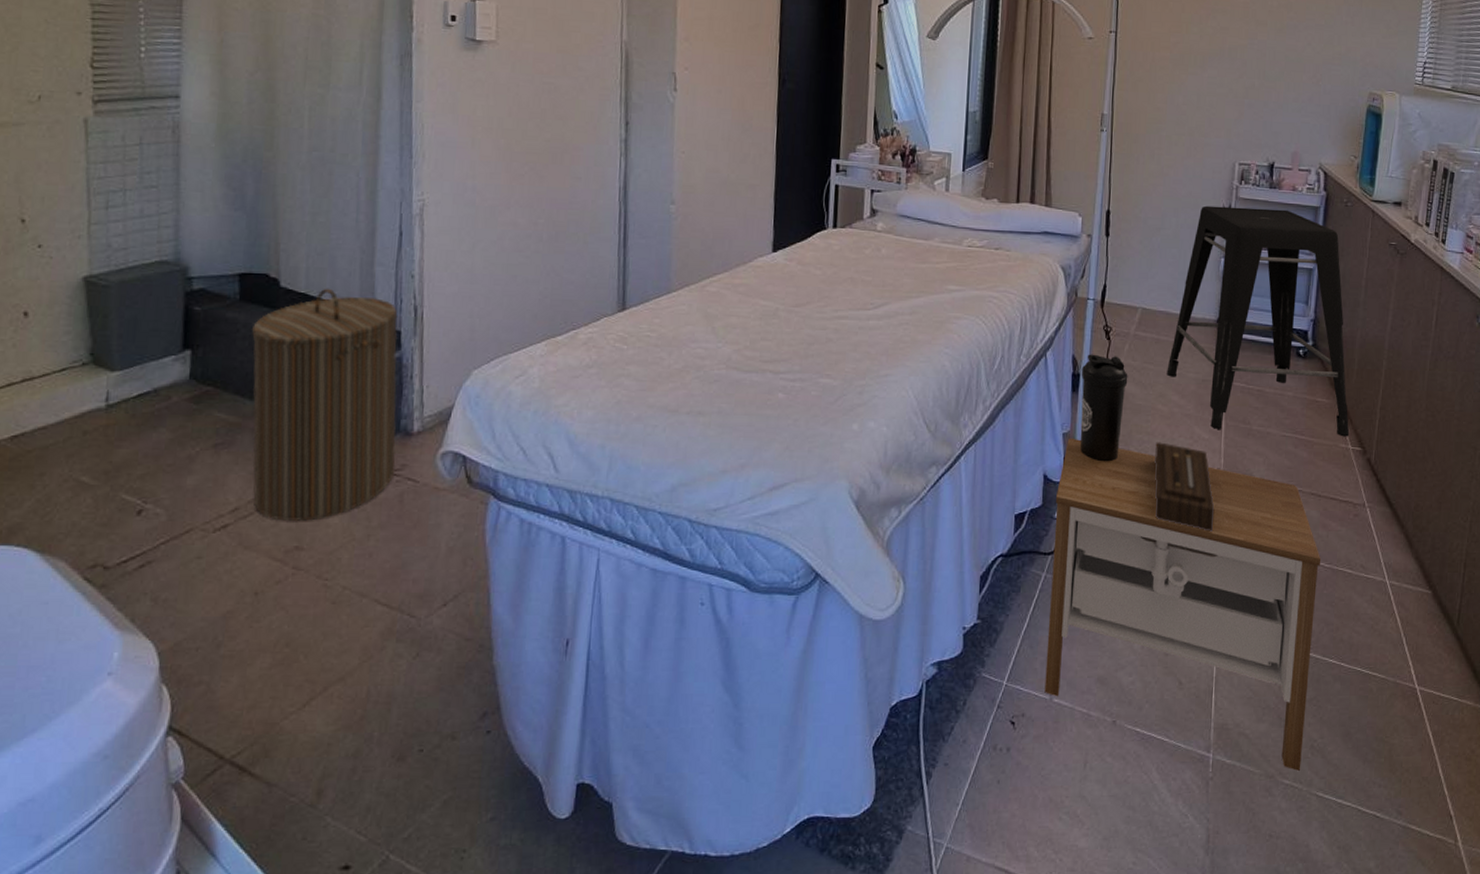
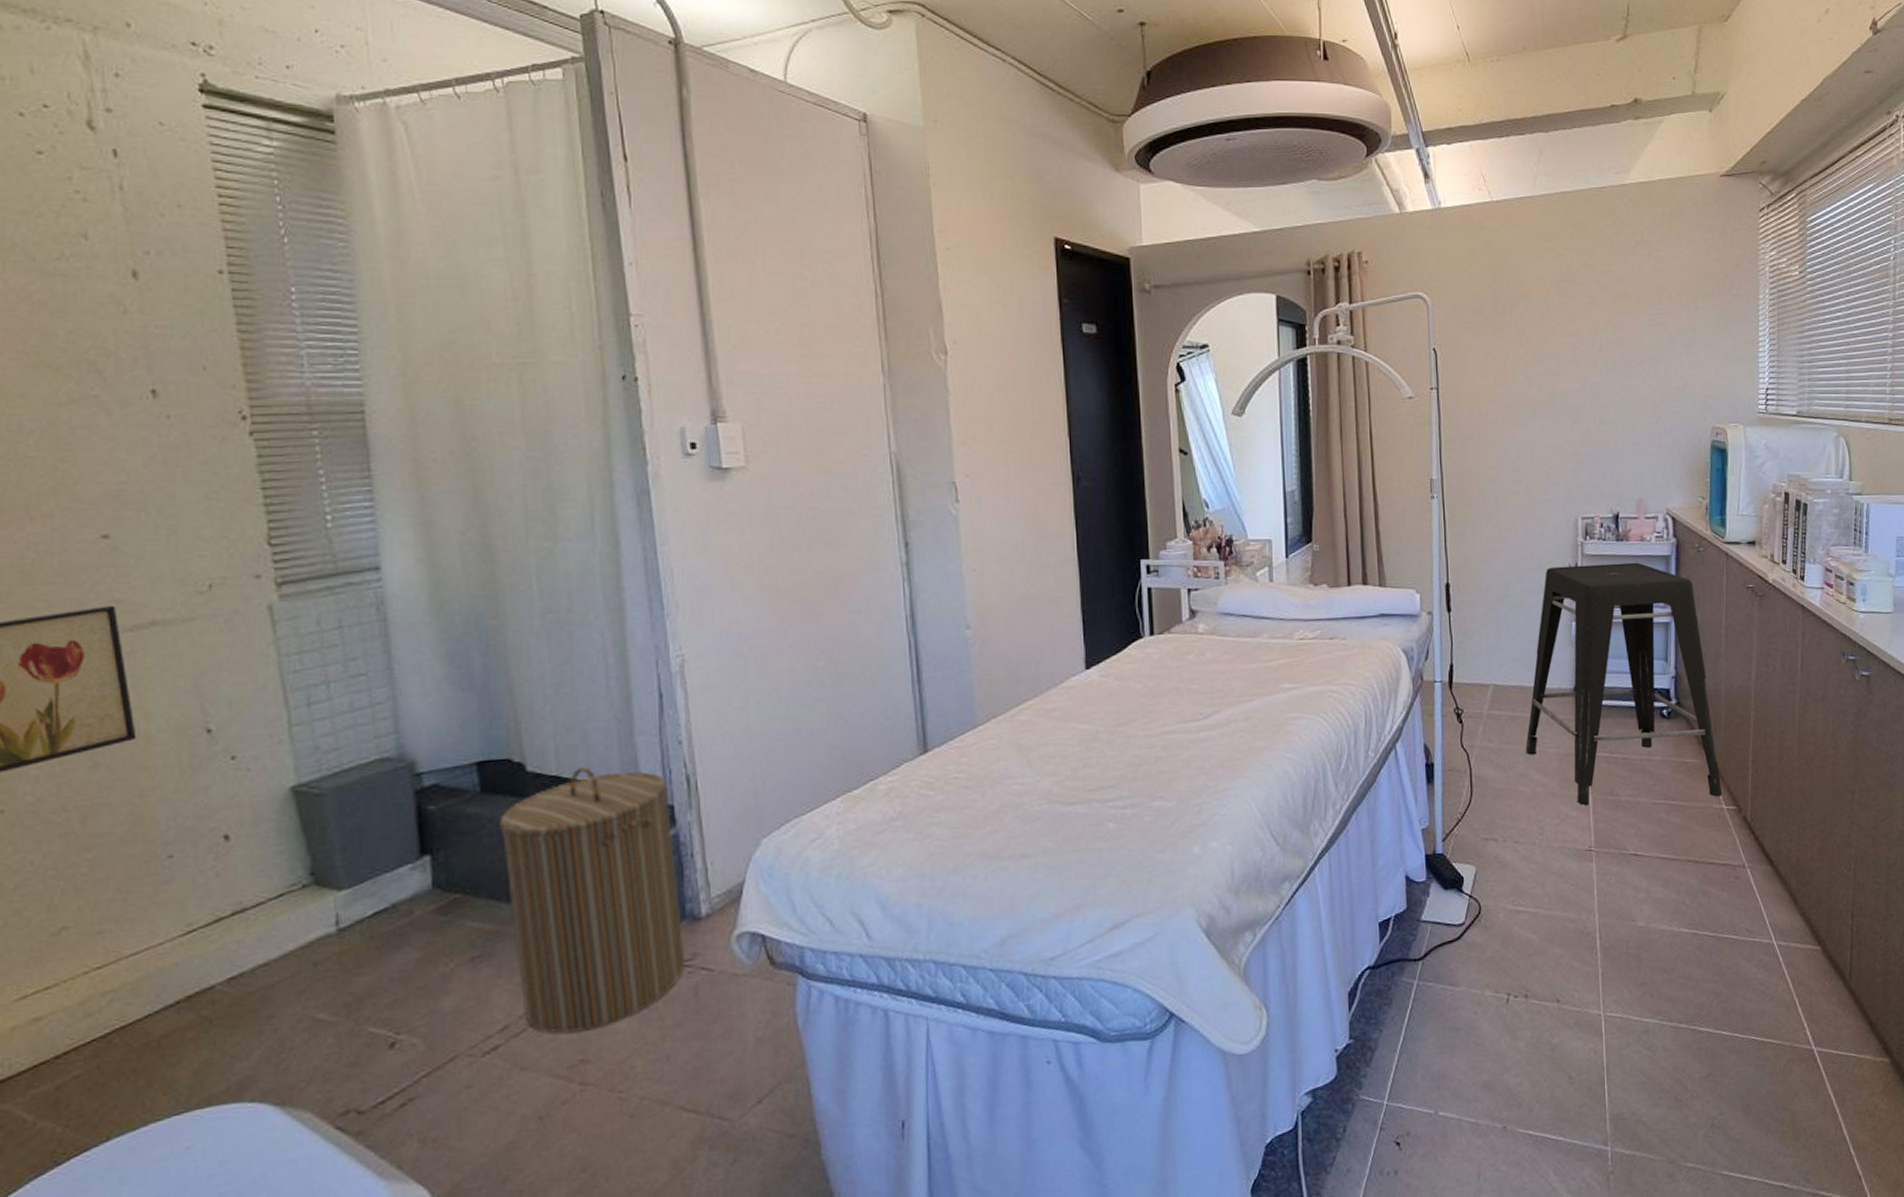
nightstand: present [1044,438,1321,771] -> none [1420,832,1705,1152]
water bottle: present [1080,354,1128,462] -> none [1434,739,1486,855]
tissue box: present [1154,442,1215,532] -> none [1521,825,1590,914]

